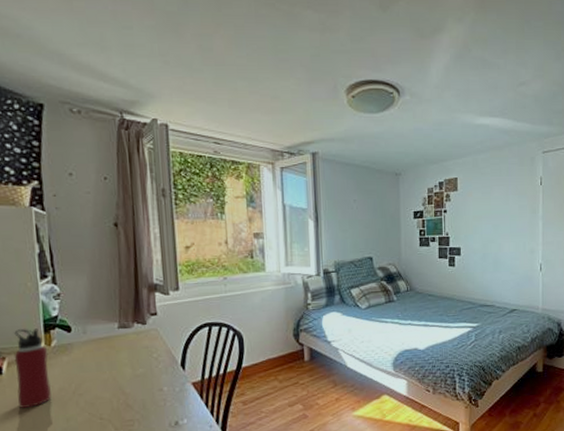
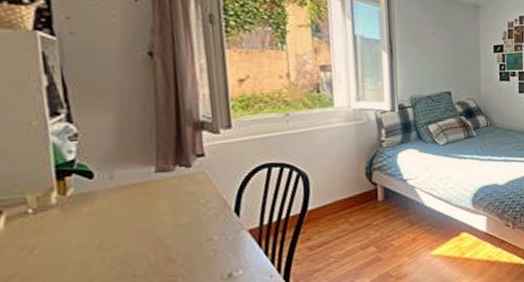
water bottle: present [14,328,52,408] -> none [14,175,68,270]

